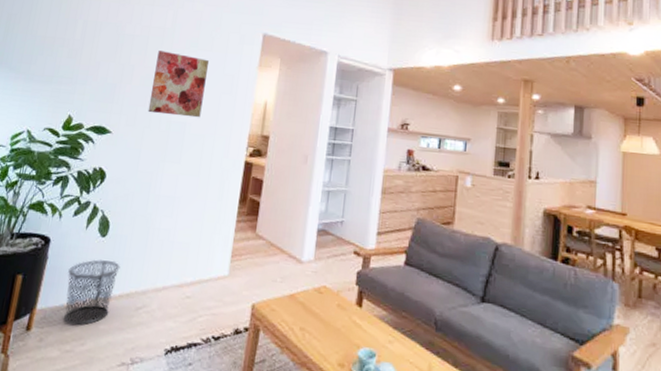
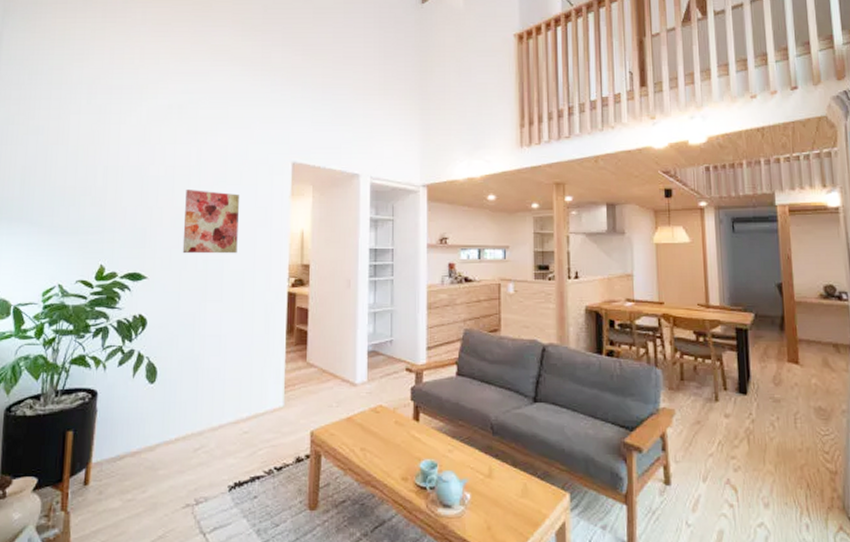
waste bin: present [63,259,120,325] -> none [120,405,173,473]

